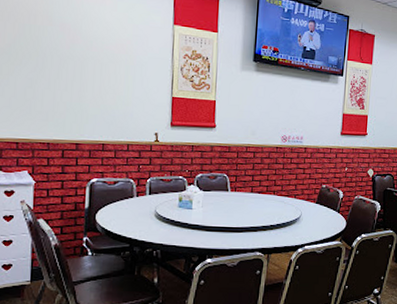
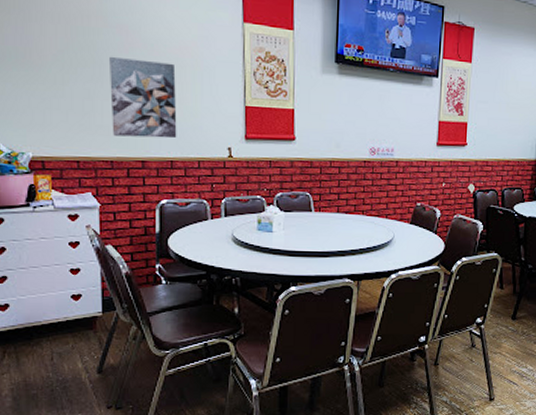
wall art: none [50,50,111,124] -> present [110,56,177,139]

